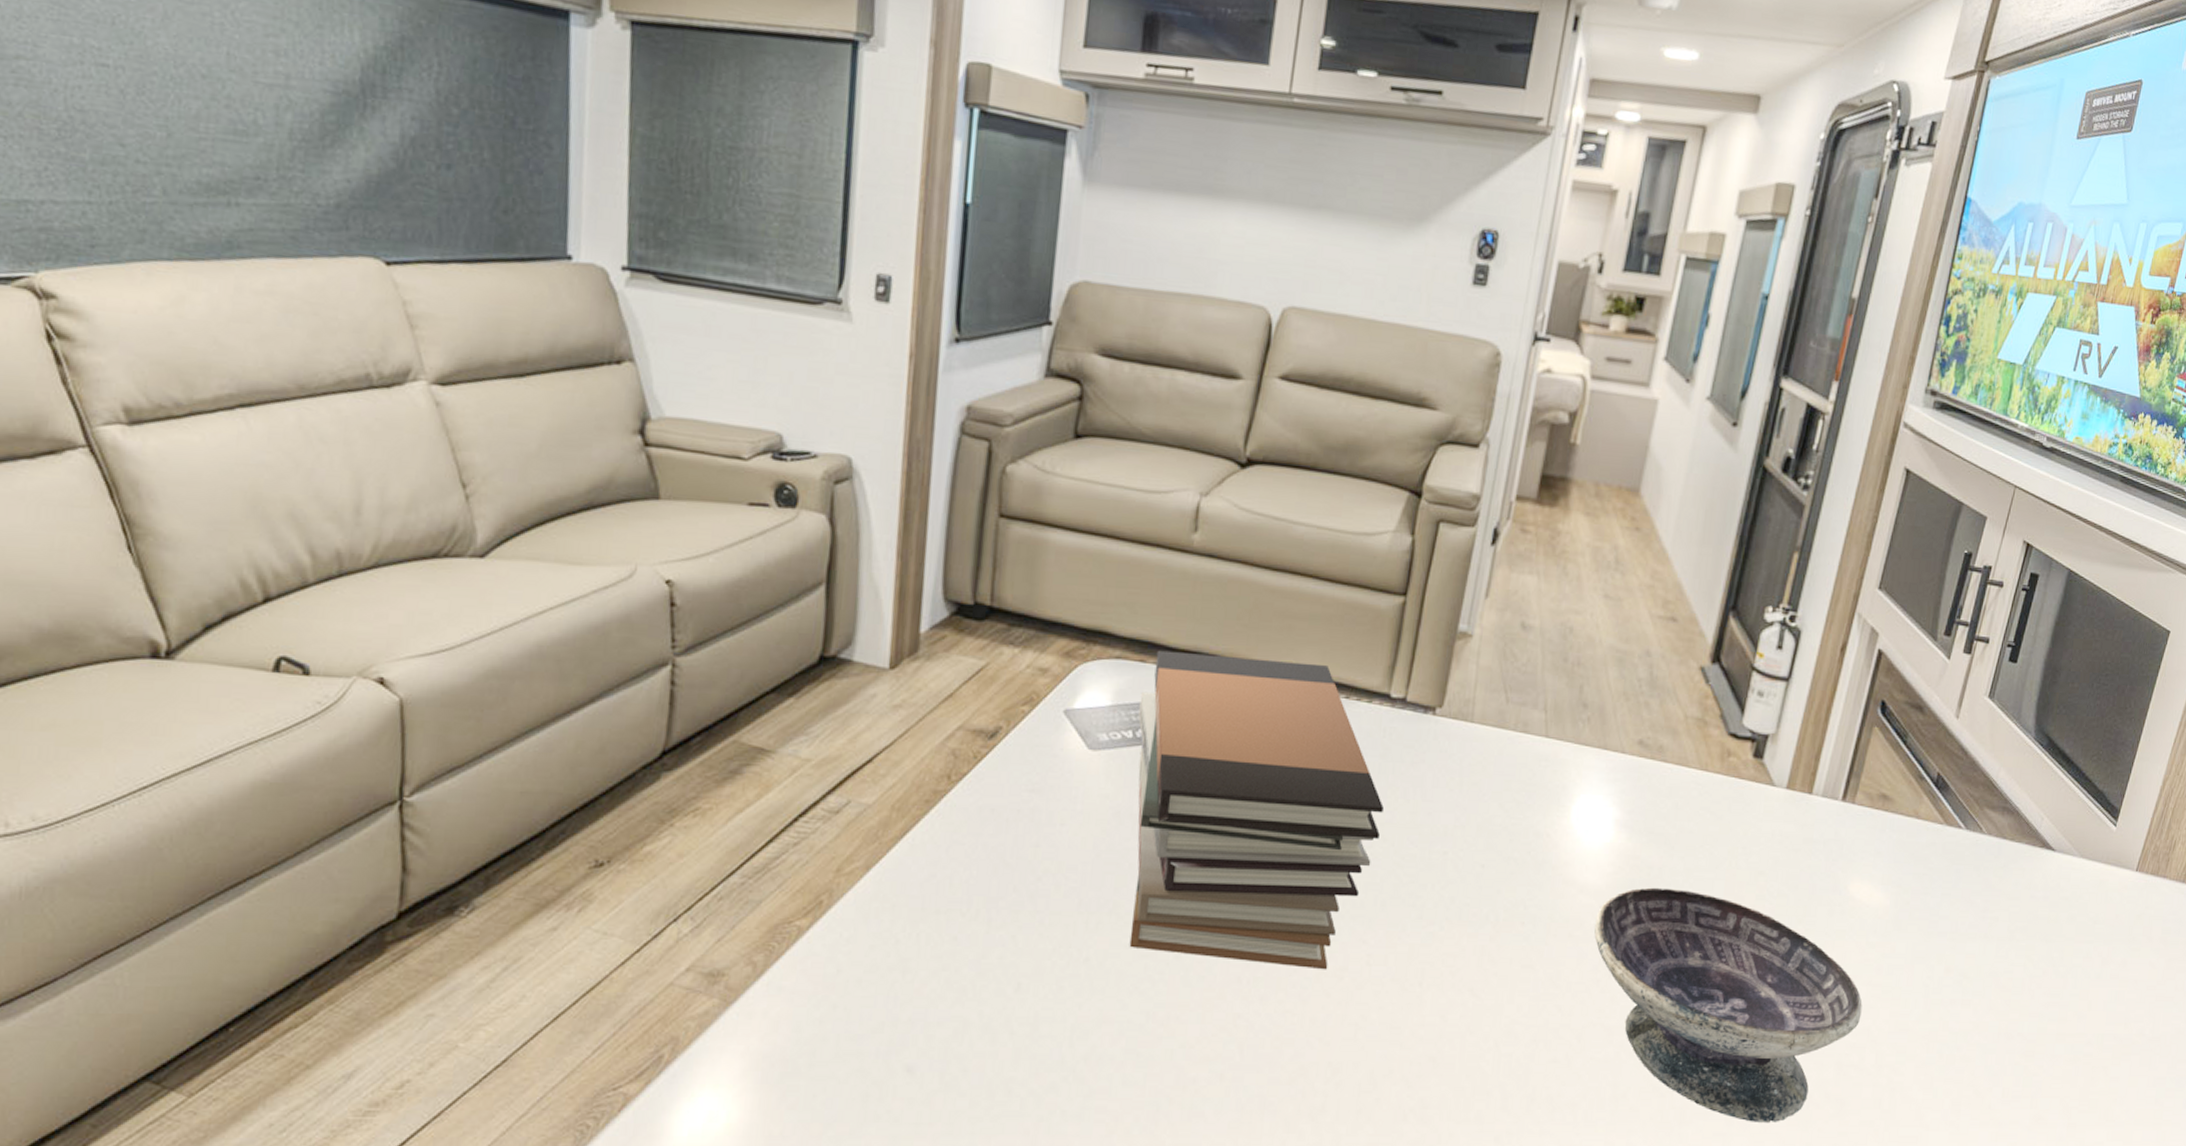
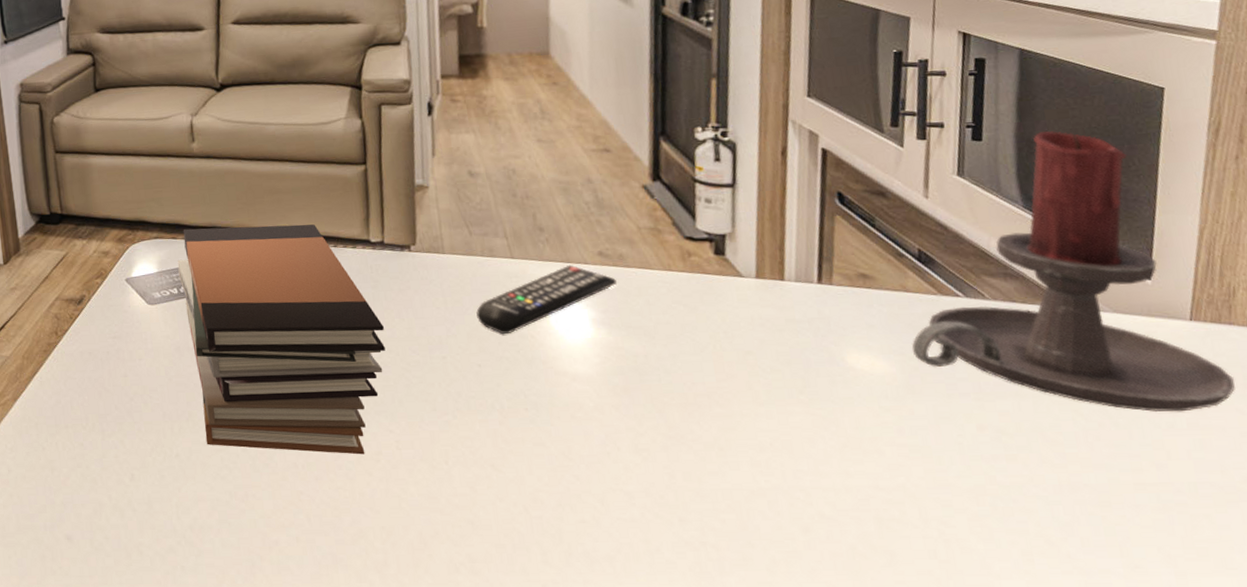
remote control: none [1493,752,1650,830] -> present [476,264,617,335]
bowl: present [1594,887,1863,1124] -> none [593,371,892,573]
candle holder: none [1908,661,2154,963] -> present [911,131,1235,412]

